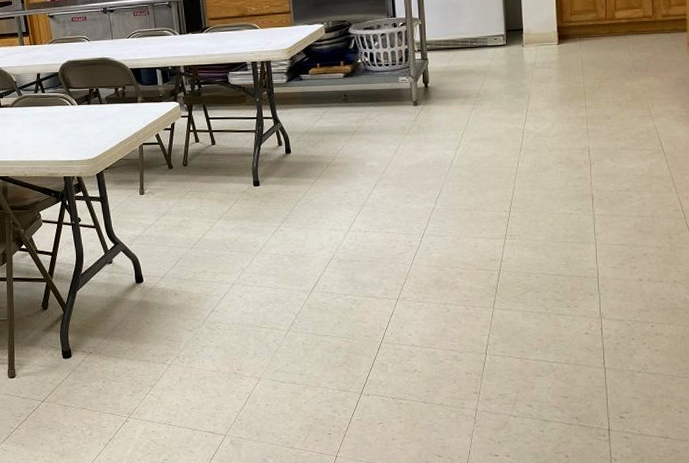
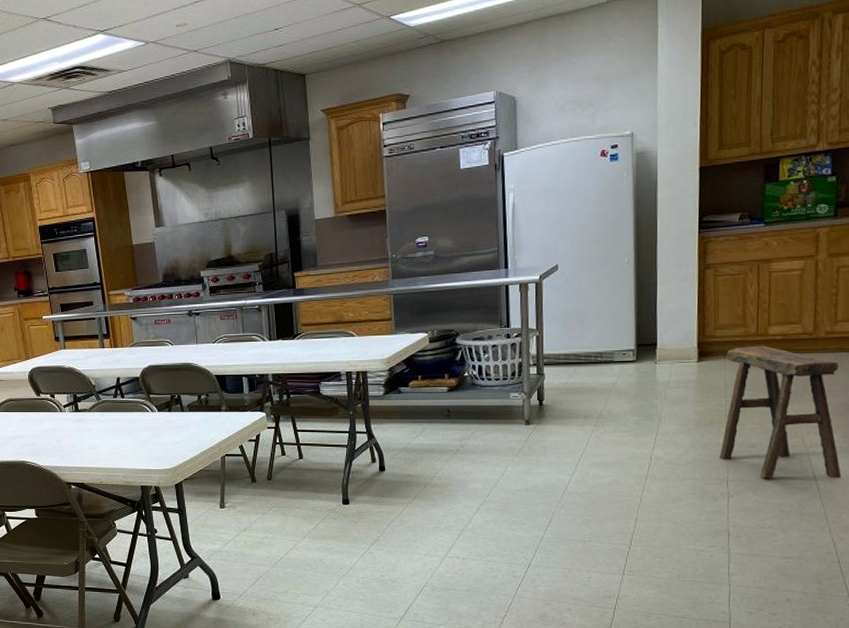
stool: none [581,28,683,147] -> present [720,345,842,479]

